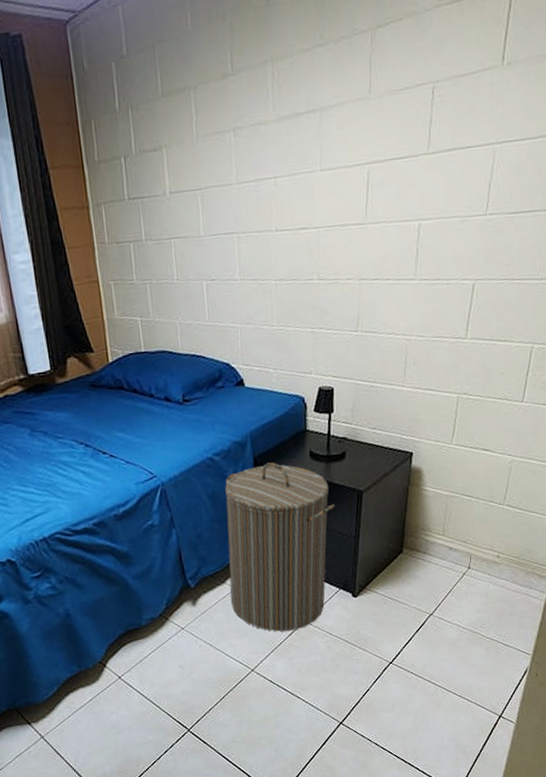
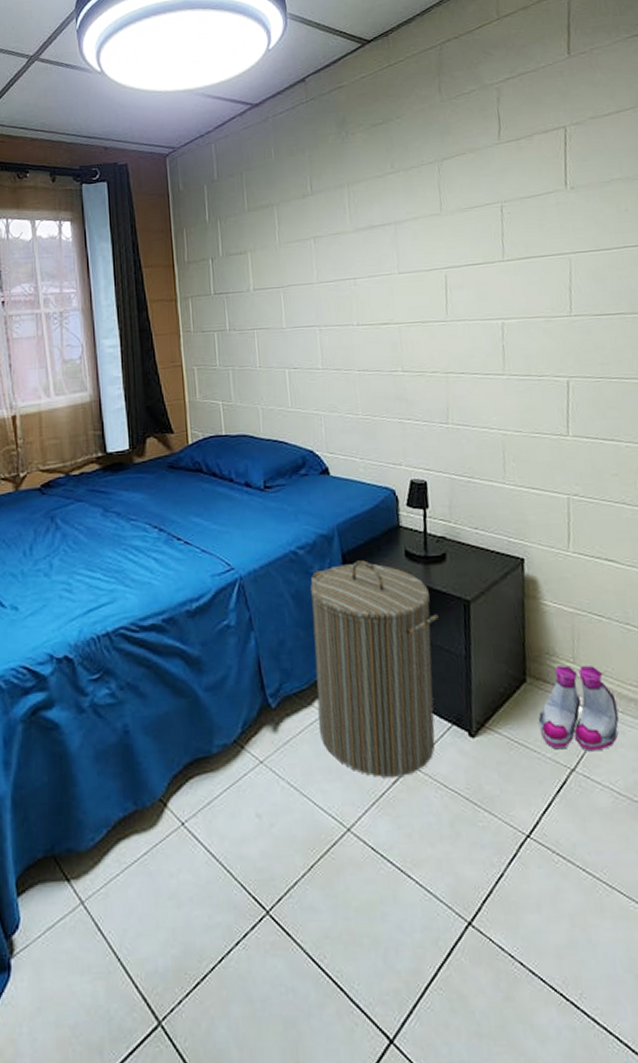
boots: none [408,536,473,601] -> present [538,666,620,752]

